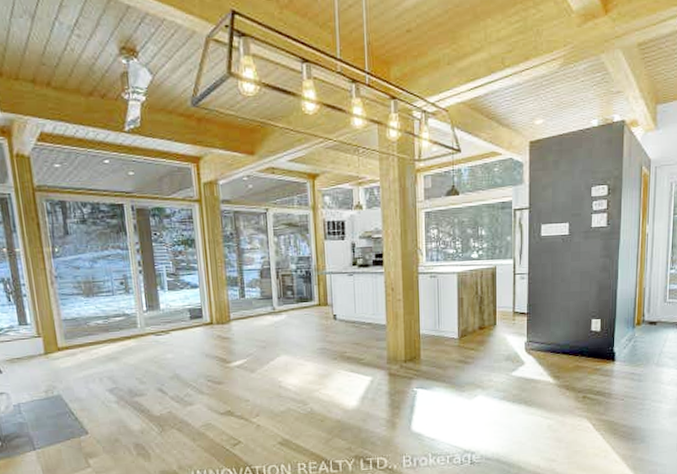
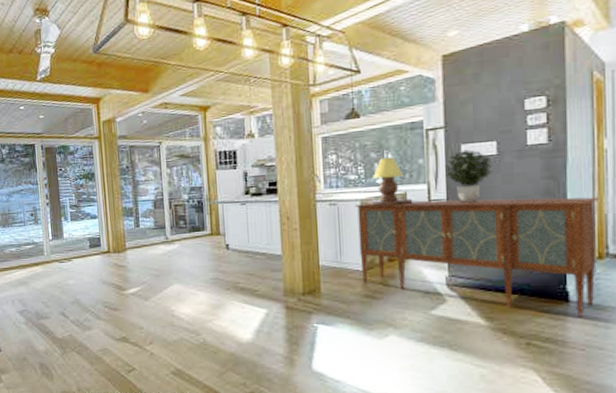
sideboard: none [452,273,641,373] -> present [354,197,600,317]
table lamp: none [462,233,501,279] -> present [366,157,413,206]
potted plant: none [527,229,565,278] -> present [444,149,493,204]

